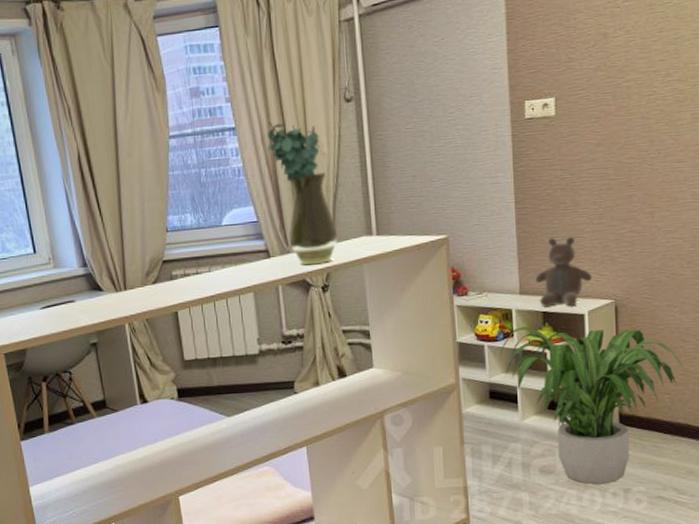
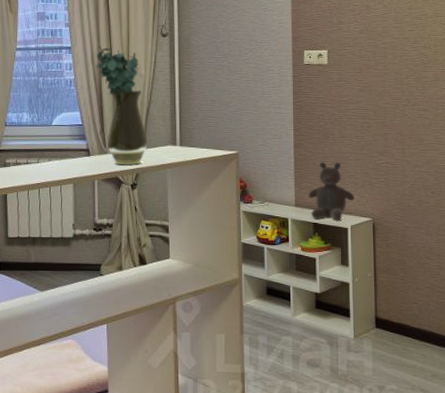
potted plant: present [500,327,685,485] -> none [277,234,430,380]

